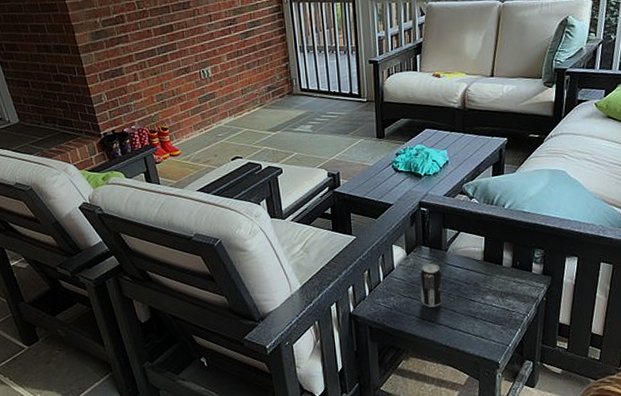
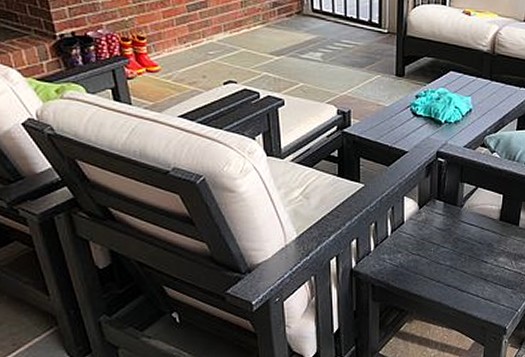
beverage can: present [420,263,443,307] -> none [431,220,455,267]

